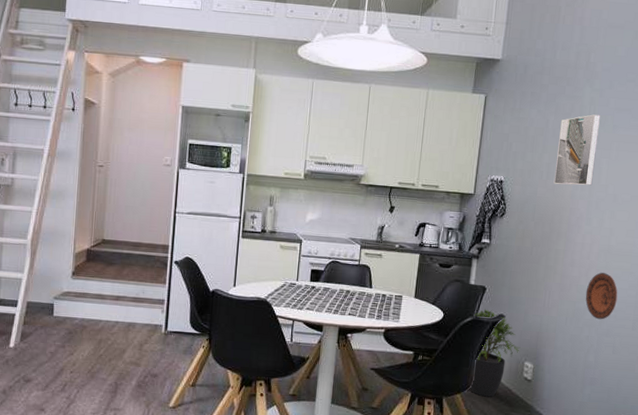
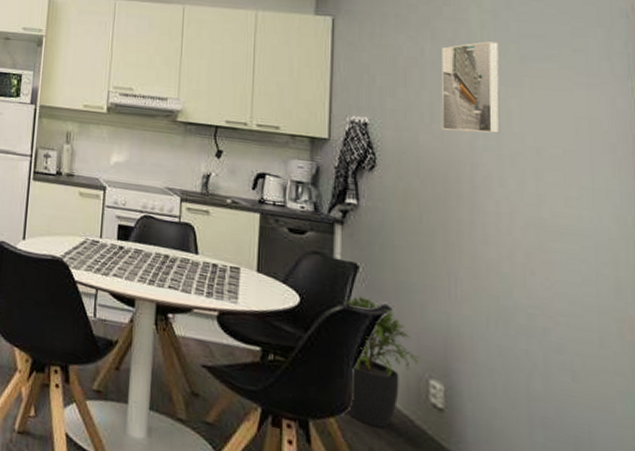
decorative plate: present [585,272,618,320] -> none [513,256,567,327]

